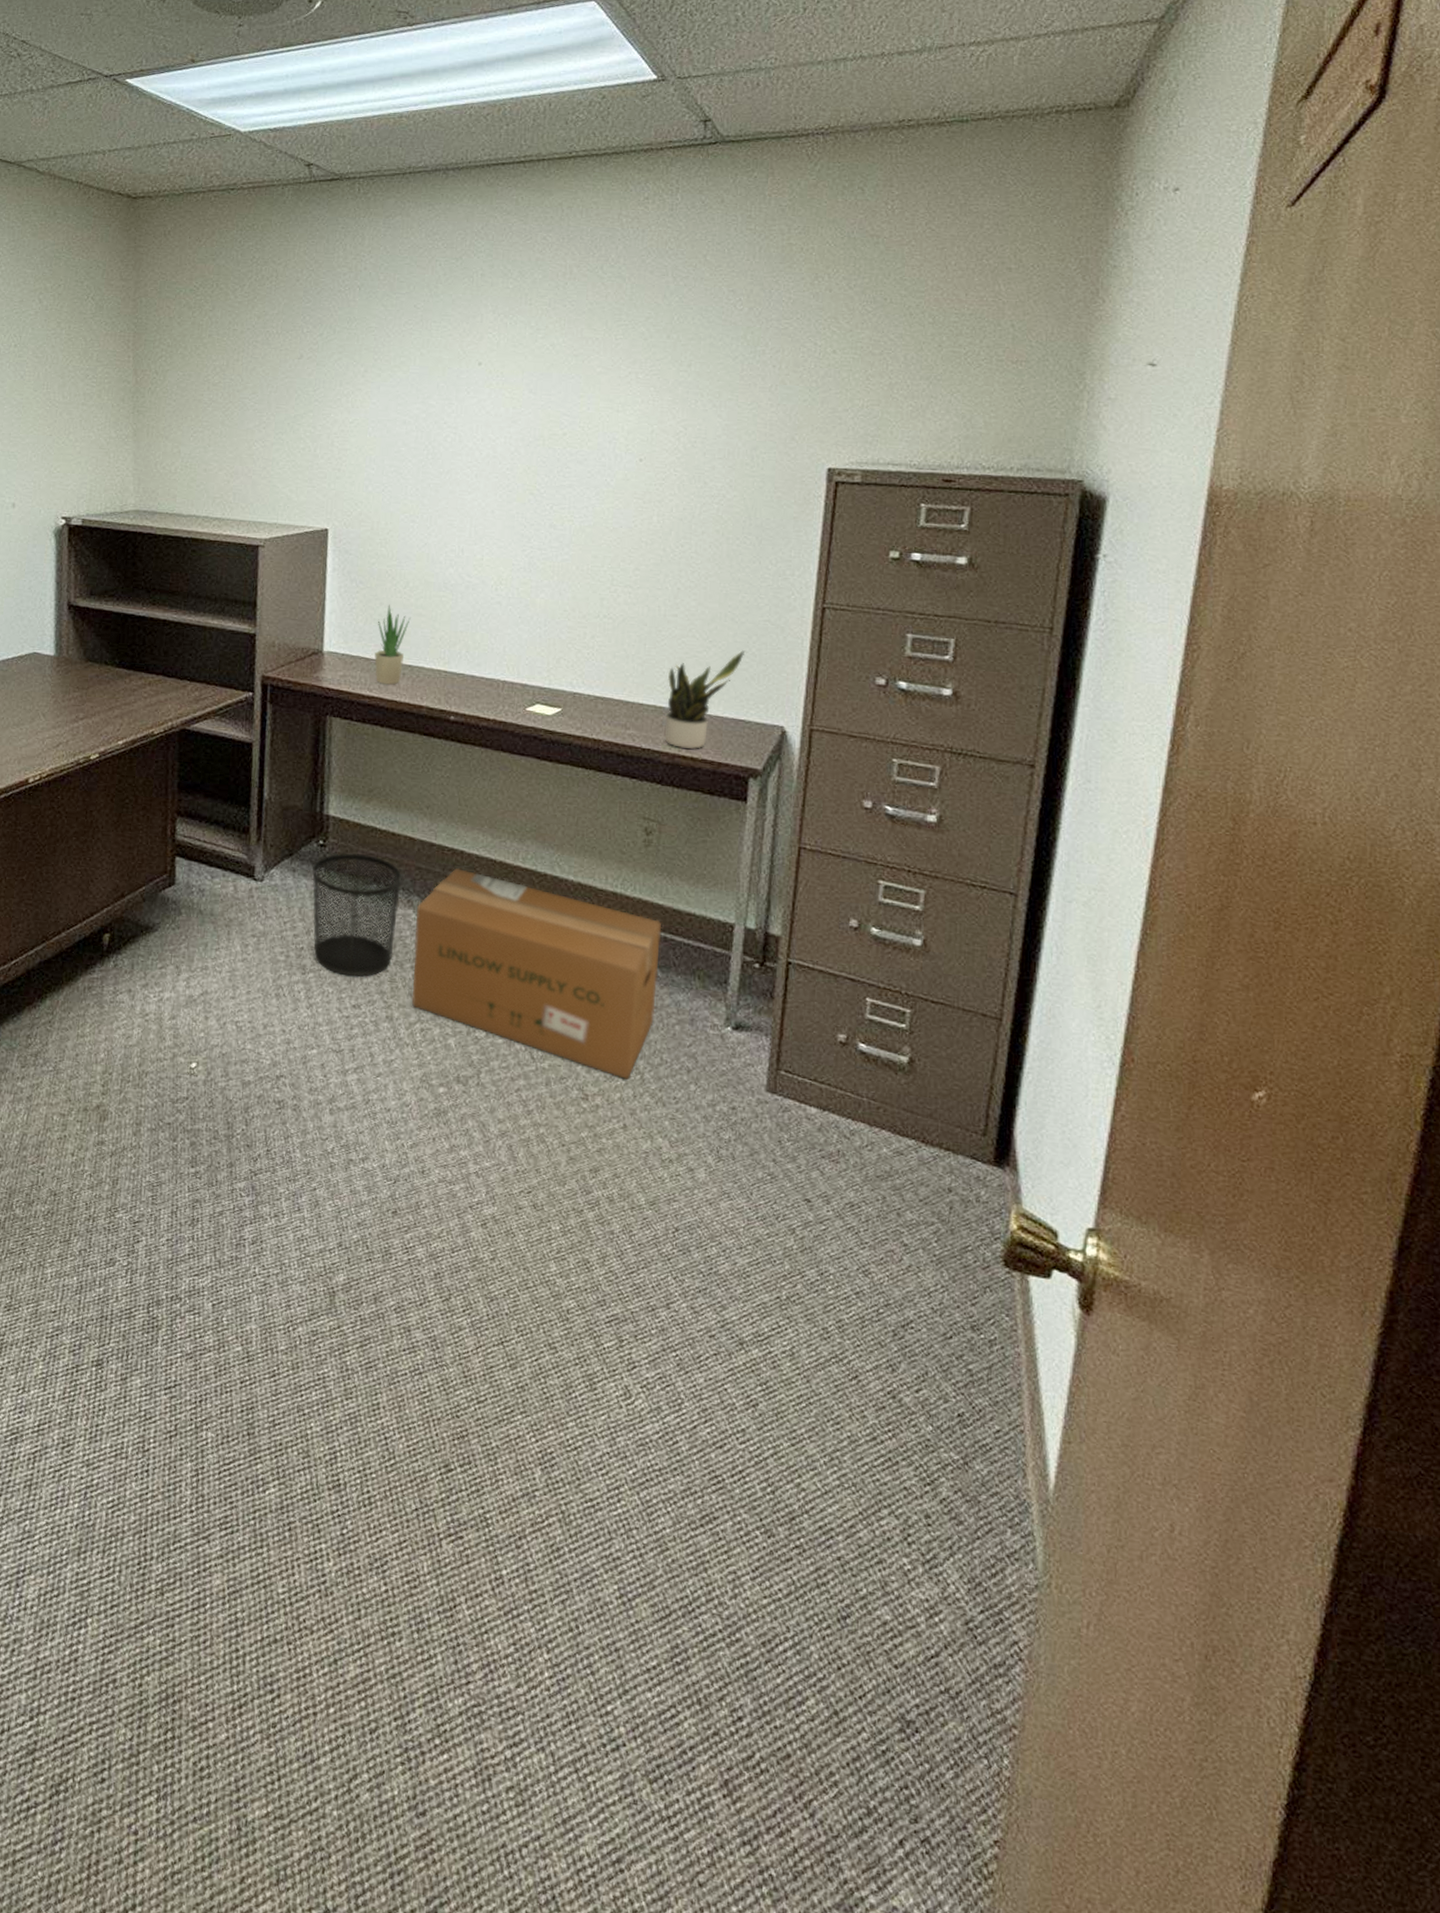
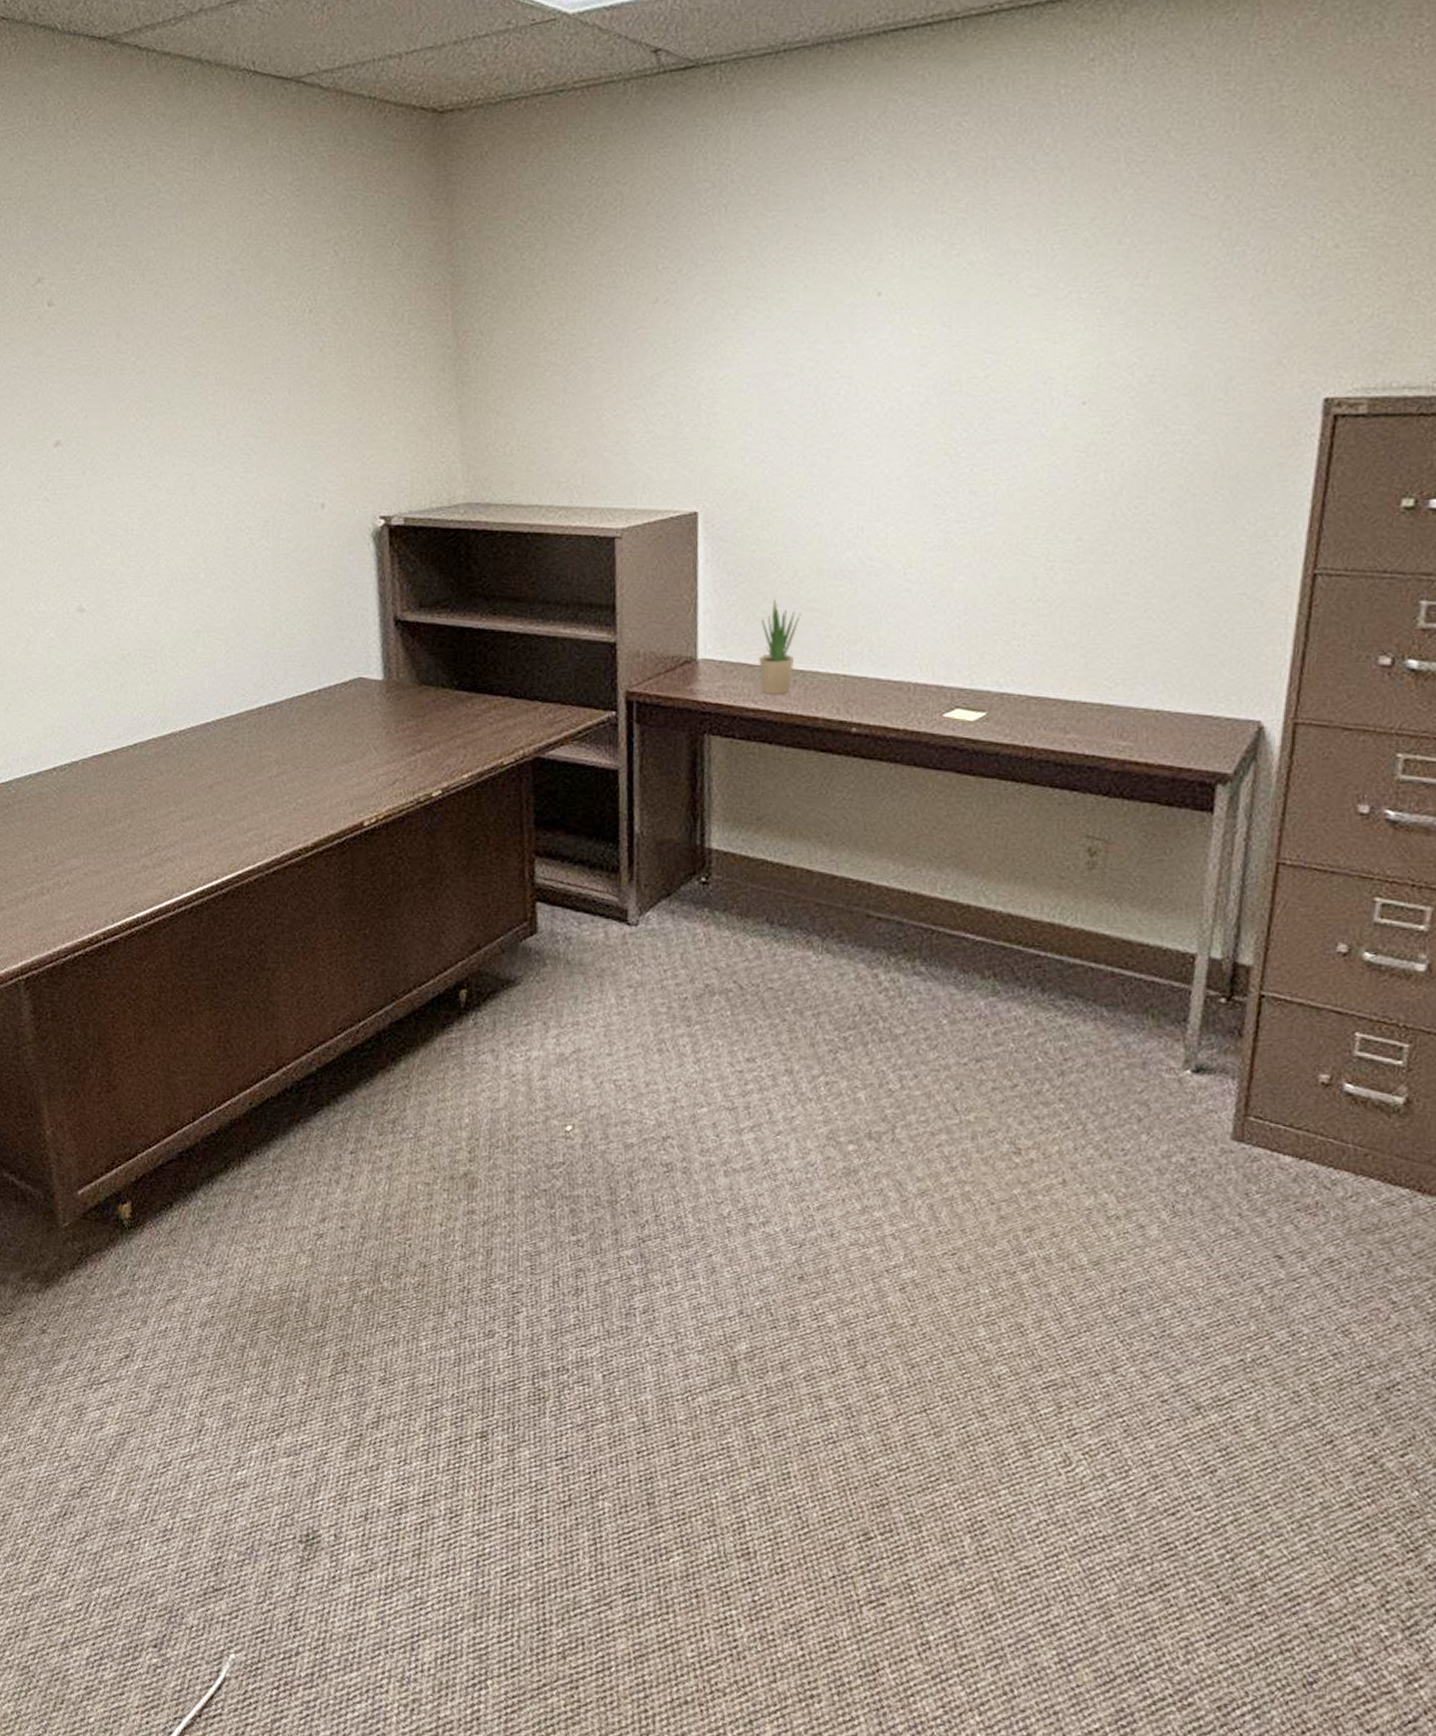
waste bin: present [312,852,402,978] -> none [694,890,799,1028]
box: present [412,867,662,1079] -> none [814,902,1109,1131]
potted plant: present [664,650,746,749] -> none [1112,632,1215,753]

